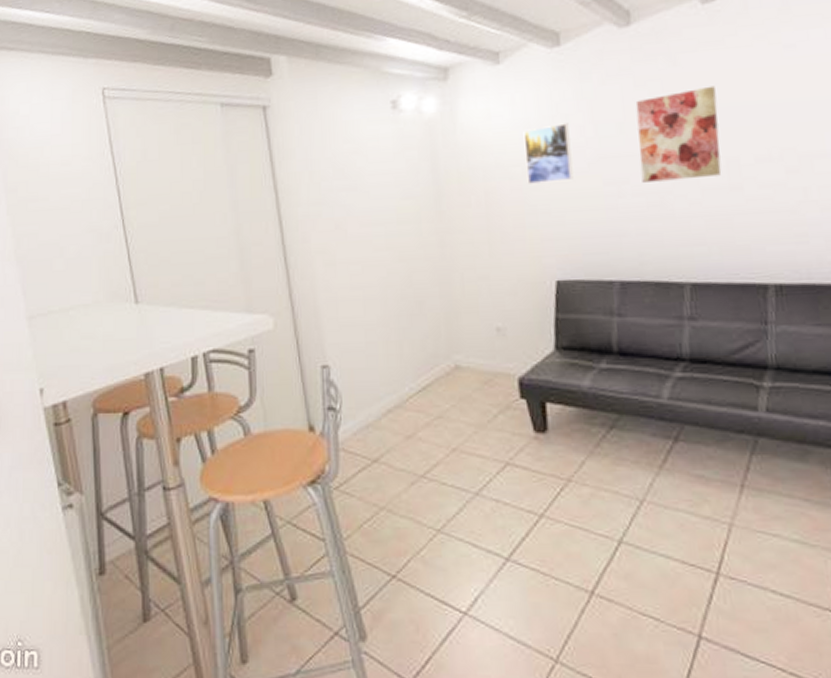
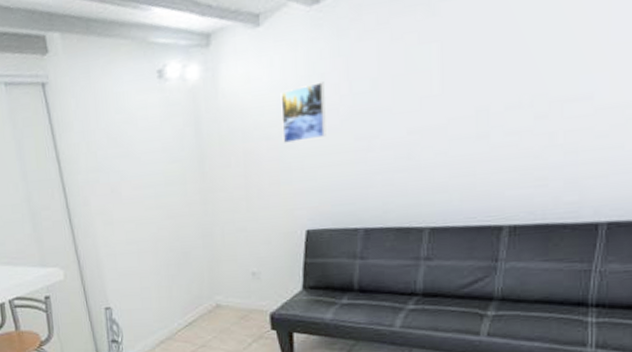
wall art: present [635,85,722,183] -> none [391,34,473,136]

